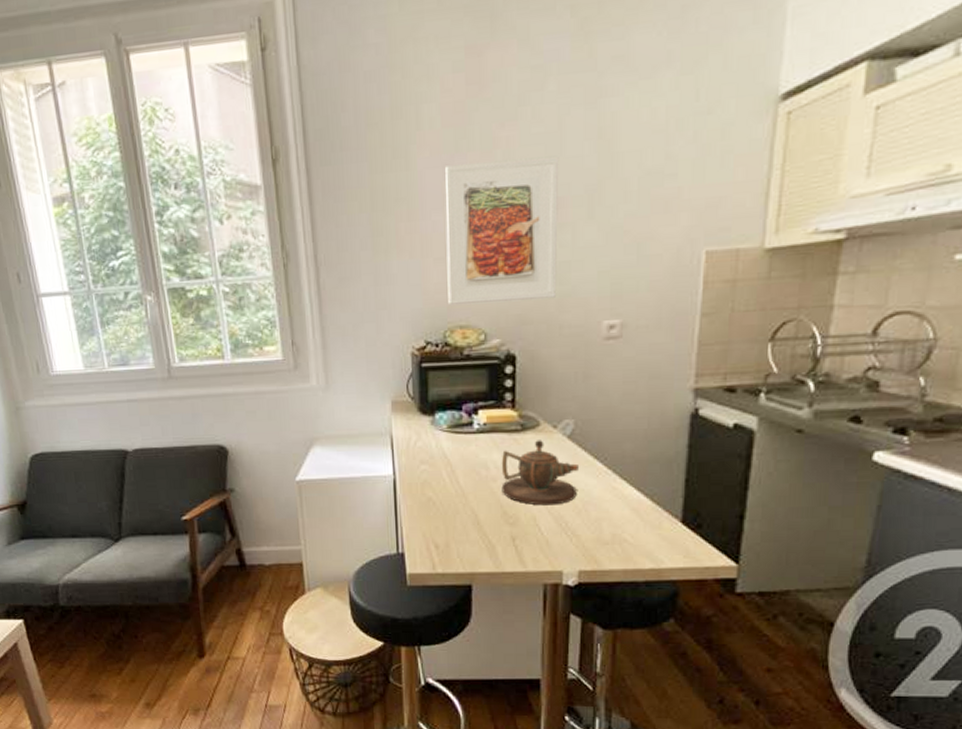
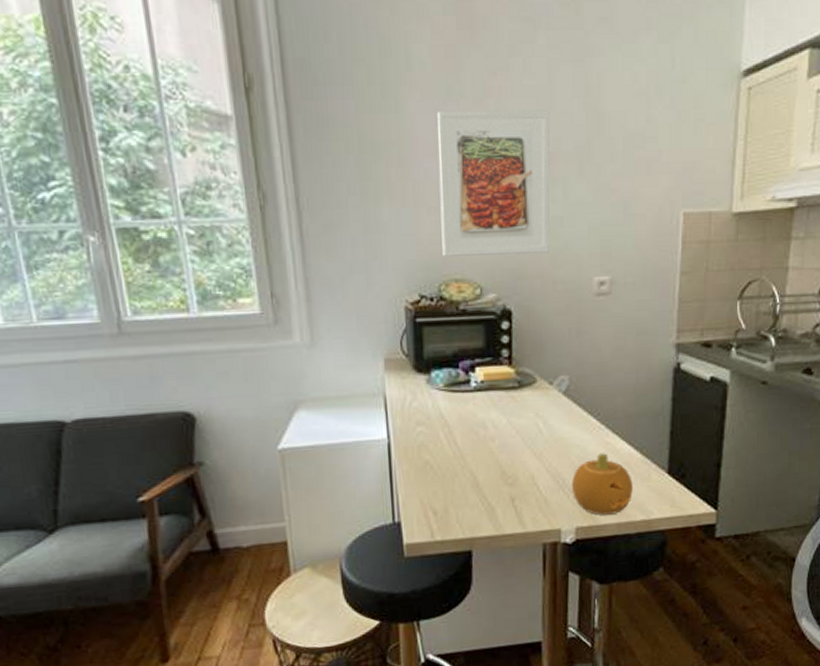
teapot: present [501,440,580,506] -> none [499,397,575,464]
fruit: none [575,498,641,561] -> present [572,453,633,515]

